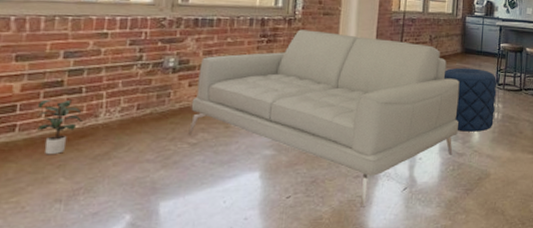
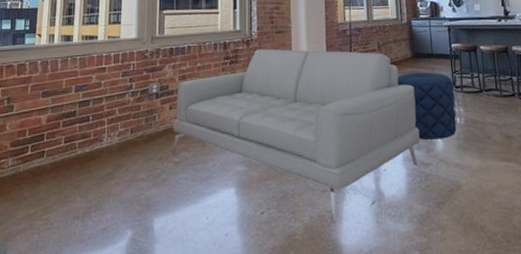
potted plant: present [37,99,83,155] -> none [58,127,91,177]

